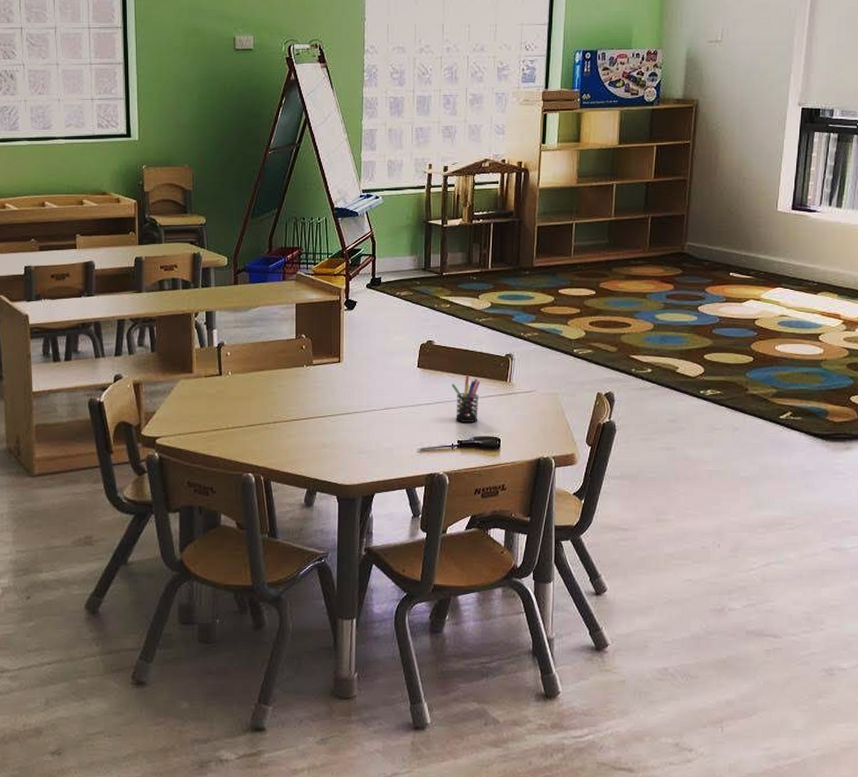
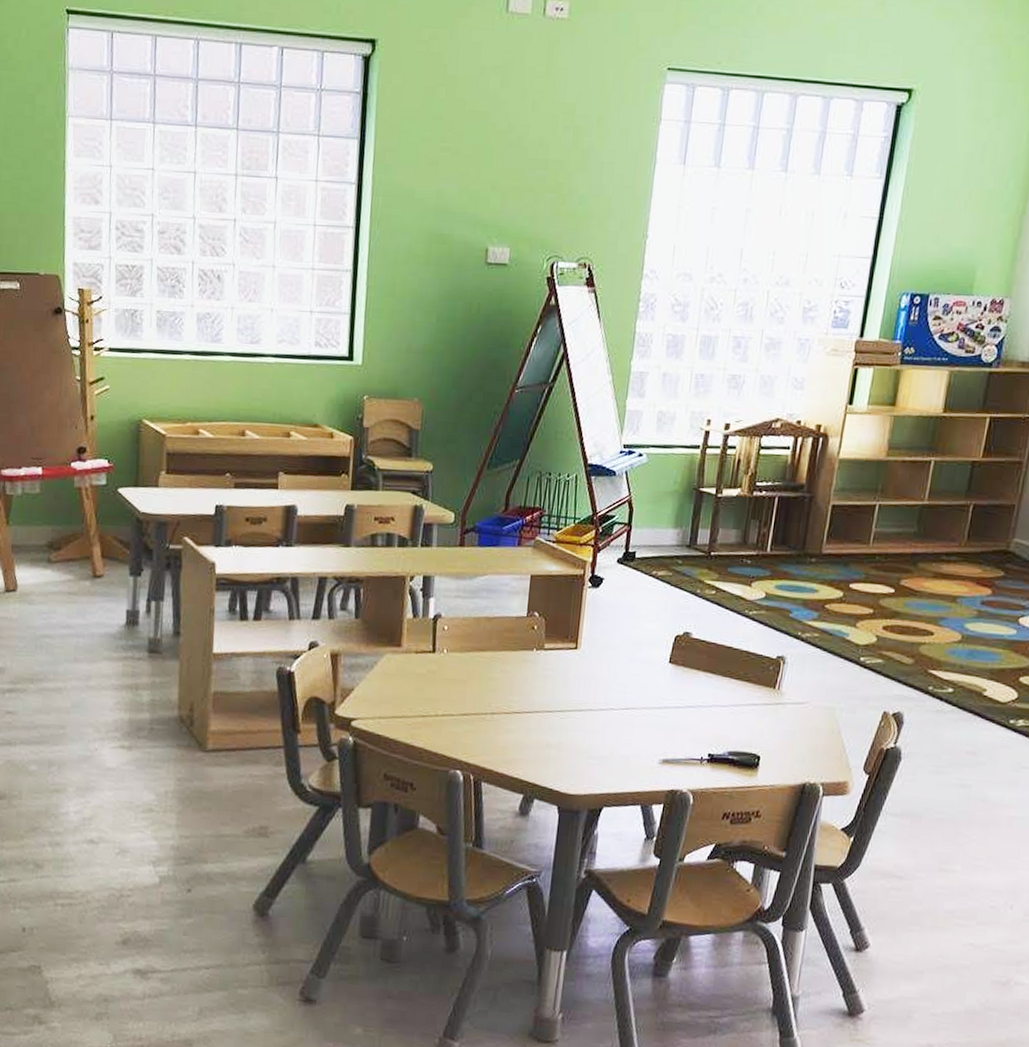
pen holder: present [451,374,480,422] -> none [707,676,742,734]

